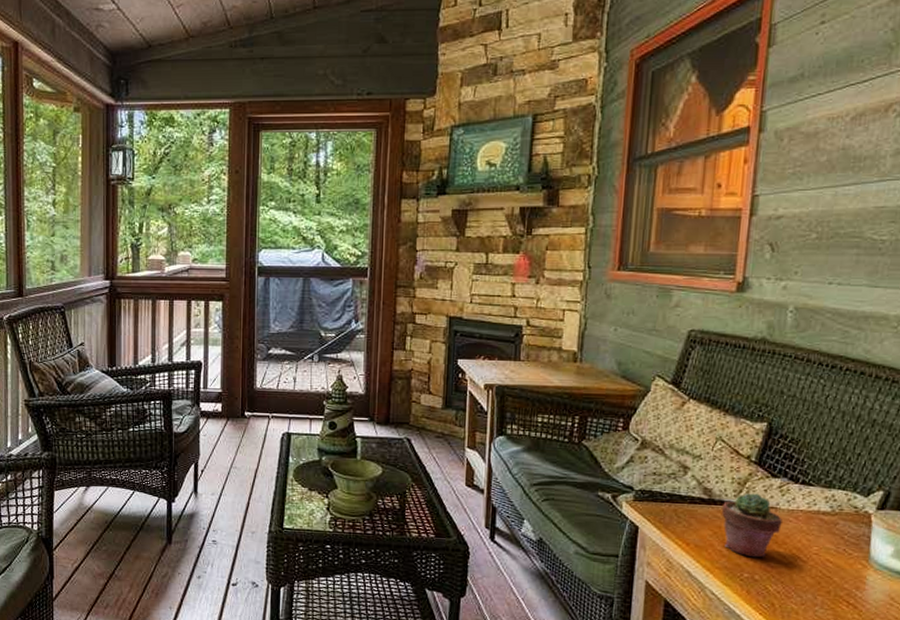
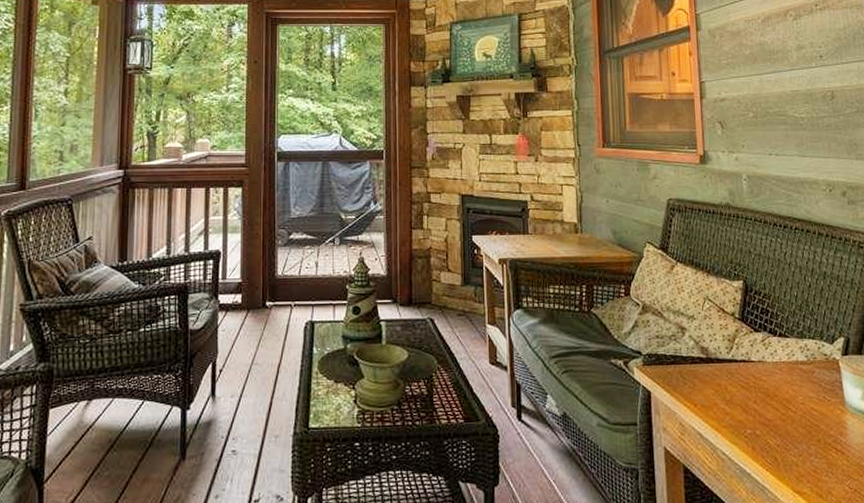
potted succulent: present [722,493,782,558] -> none [719,348,770,413]

